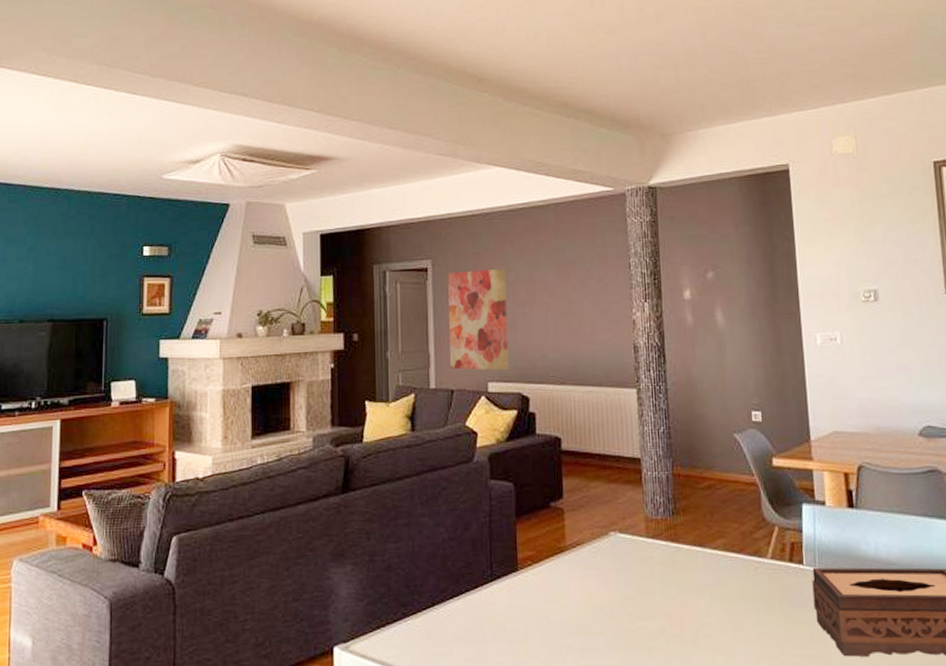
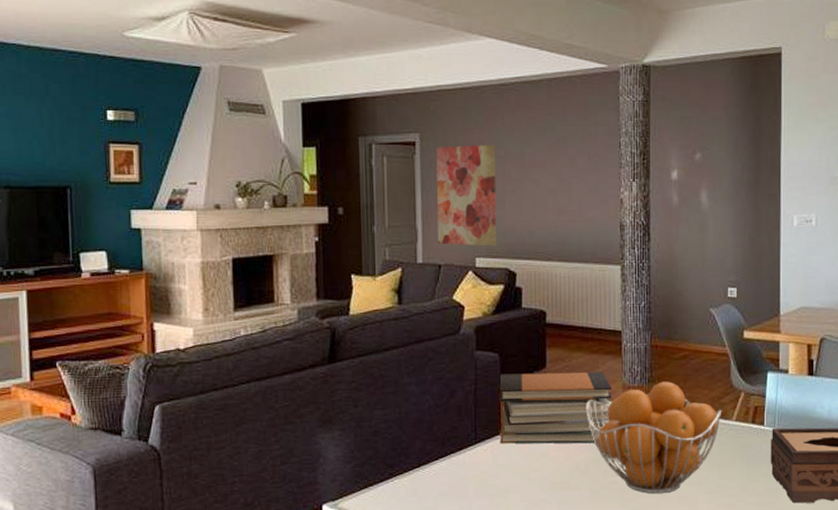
book stack: none [515,502,634,583] -> present [499,371,612,444]
fruit basket: none [606,514,756,642] -> present [585,381,722,494]

